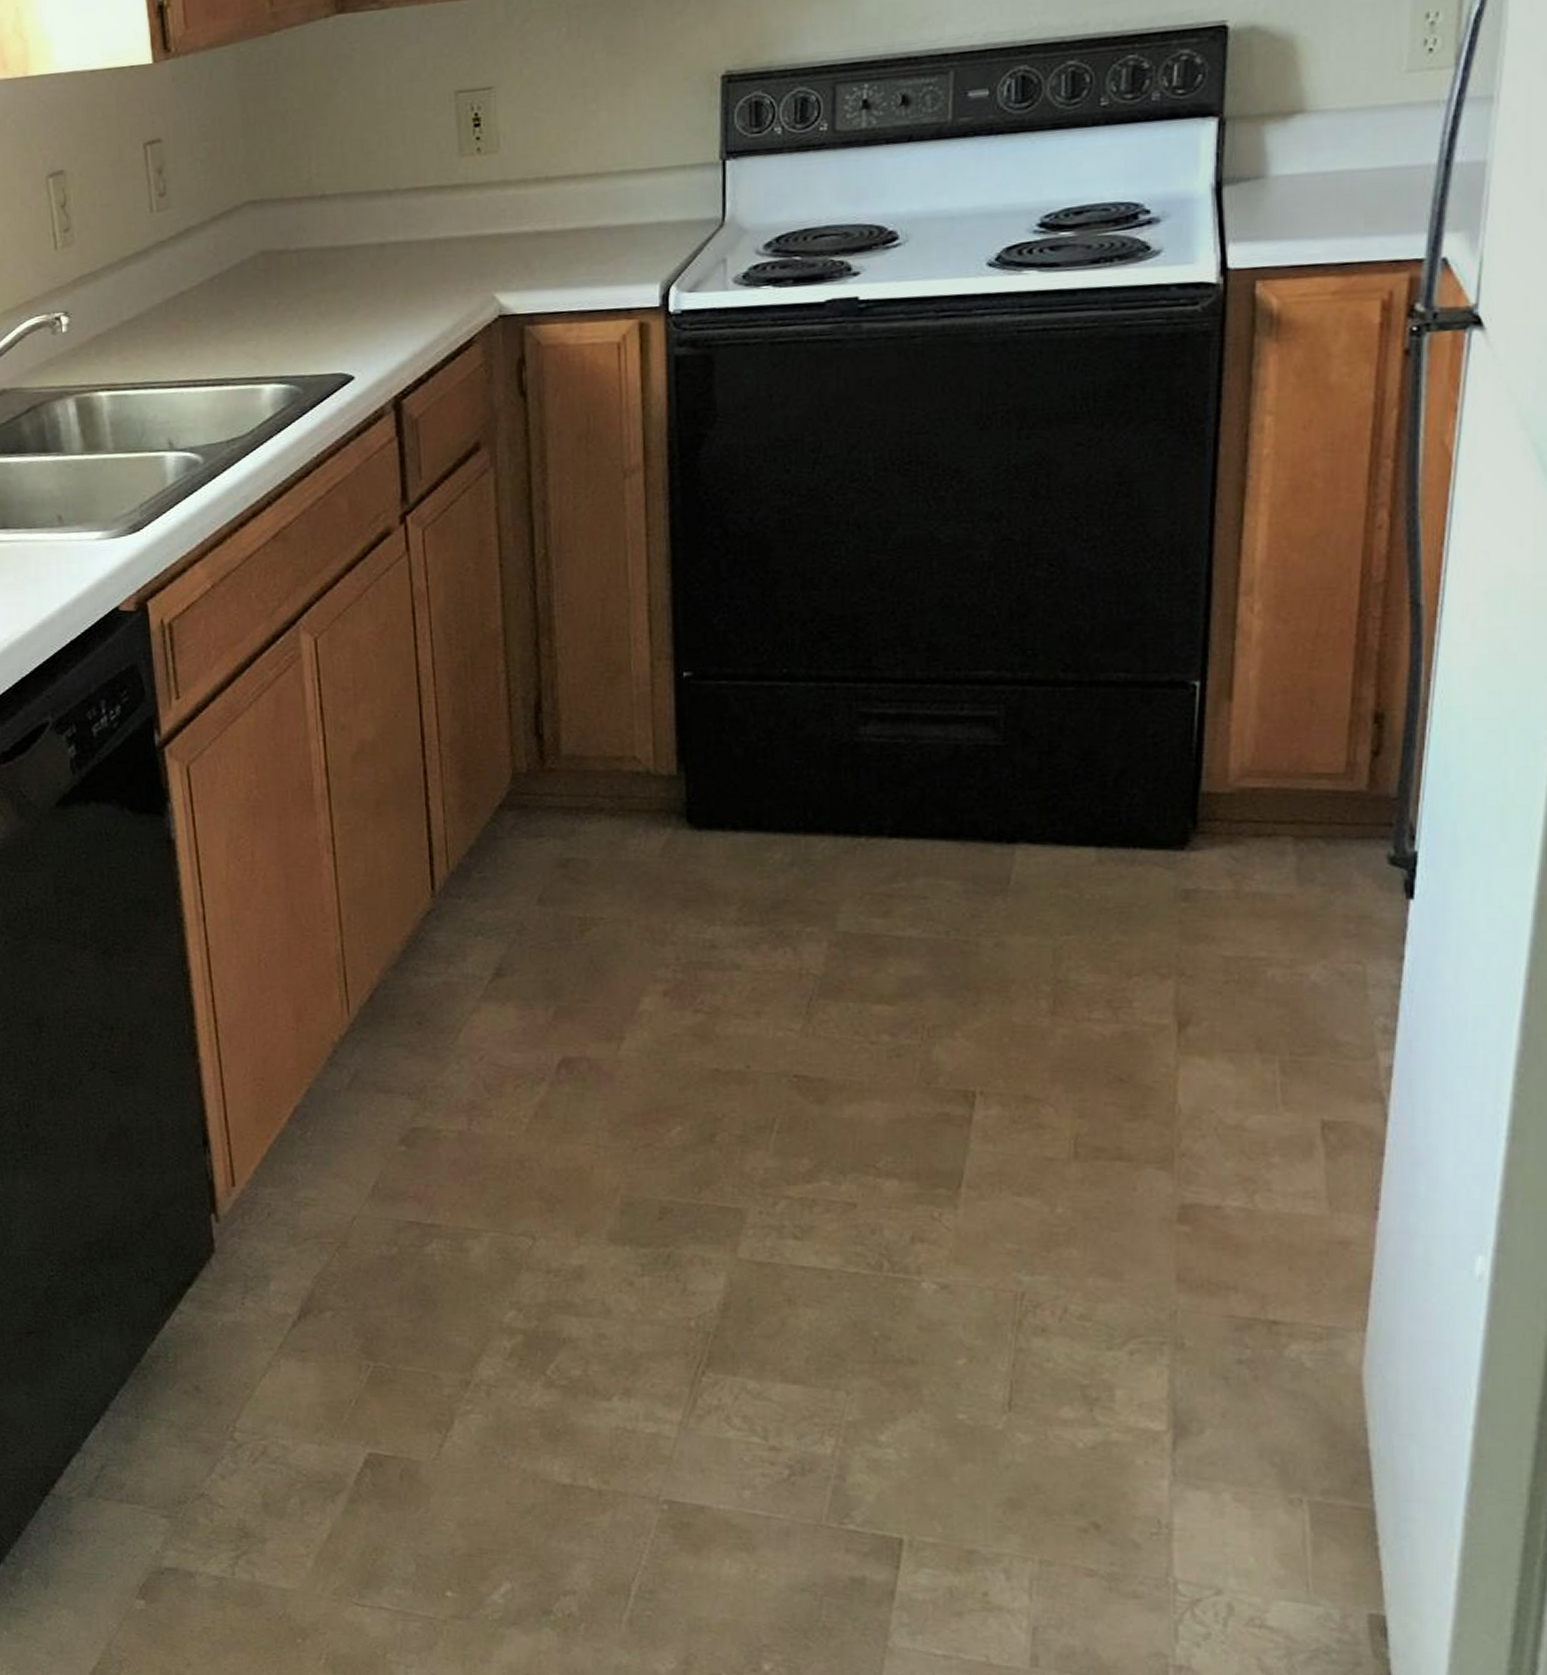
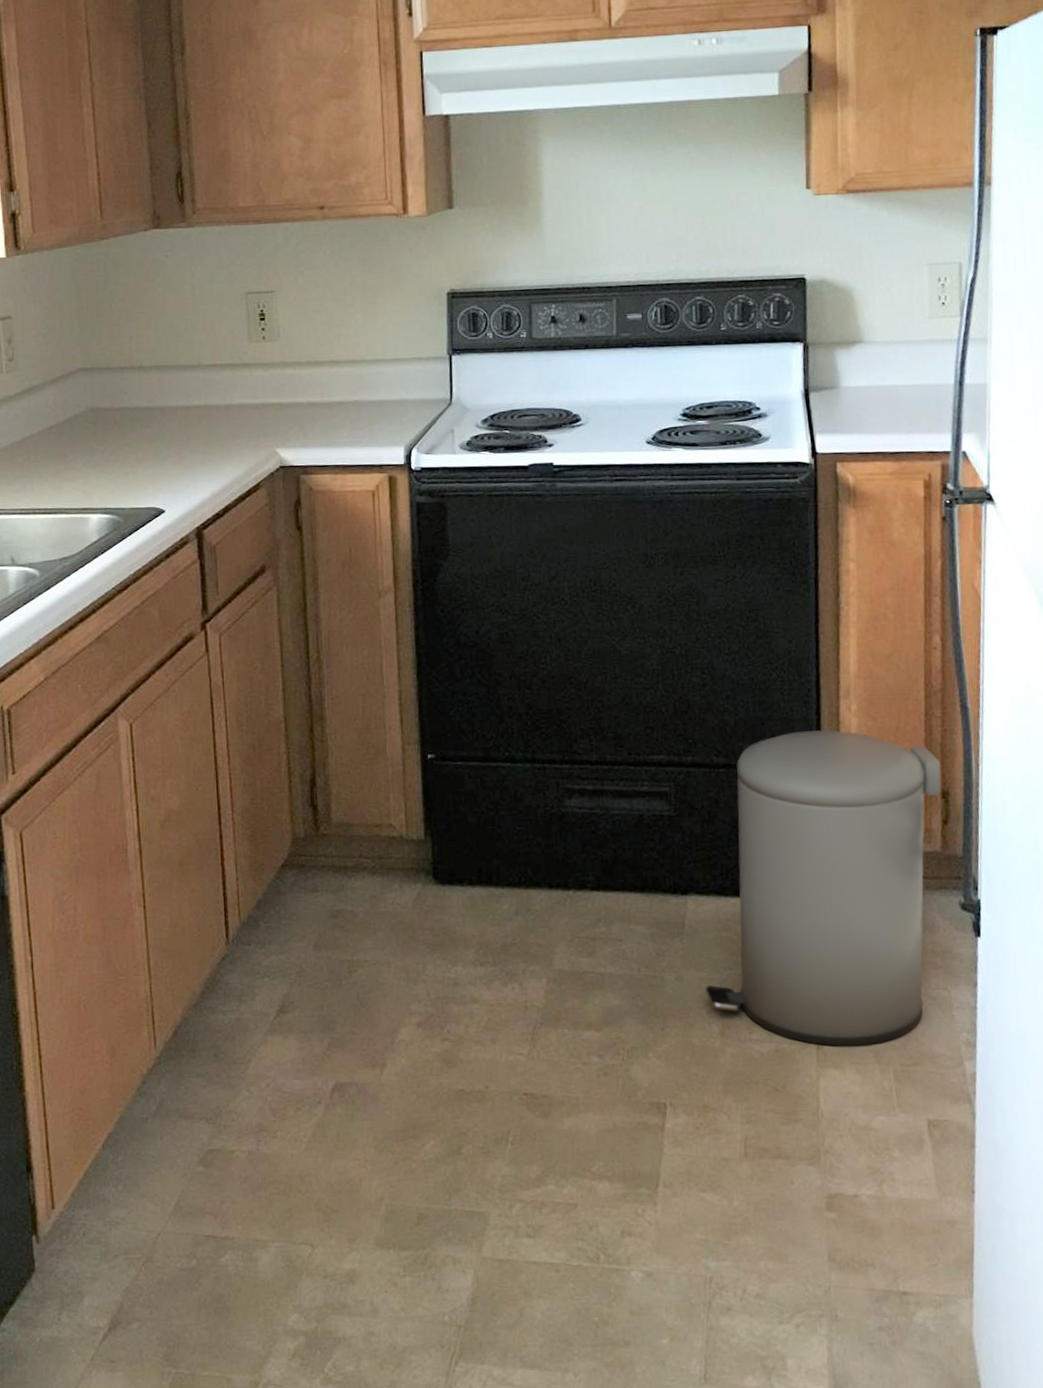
pedal bin: none [1032,635,1376,1031] -> present [705,729,941,1047]

